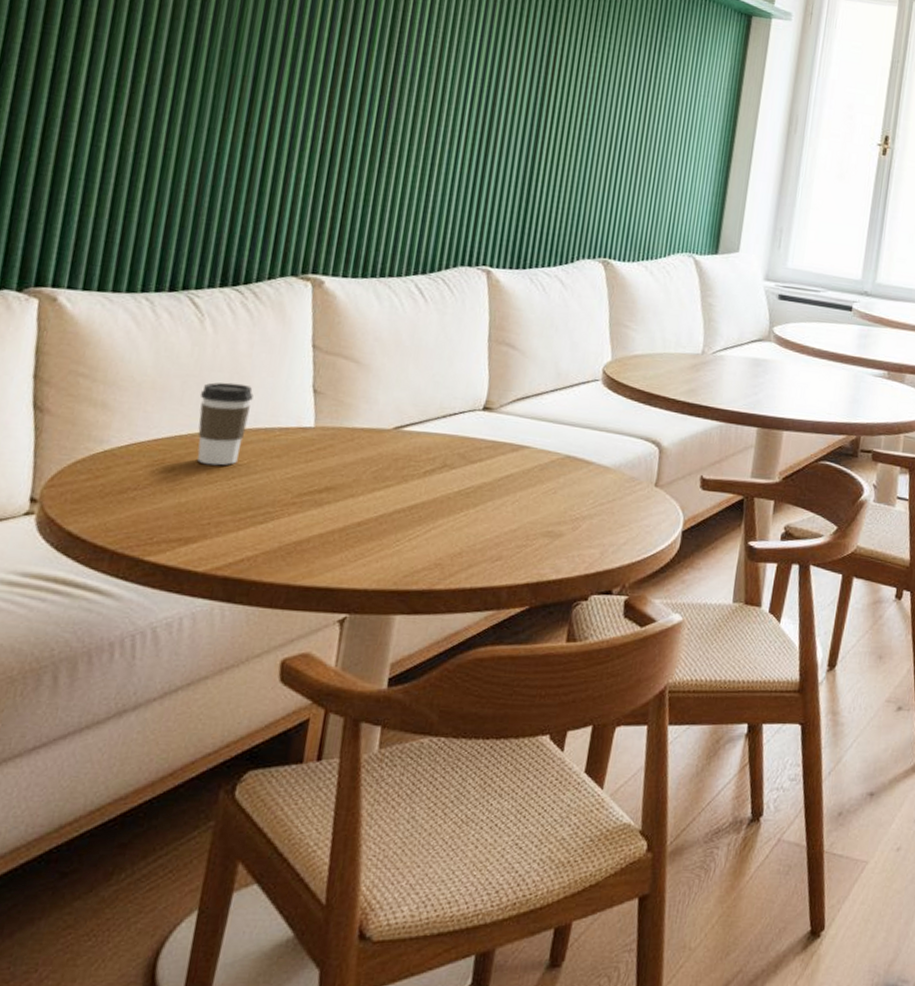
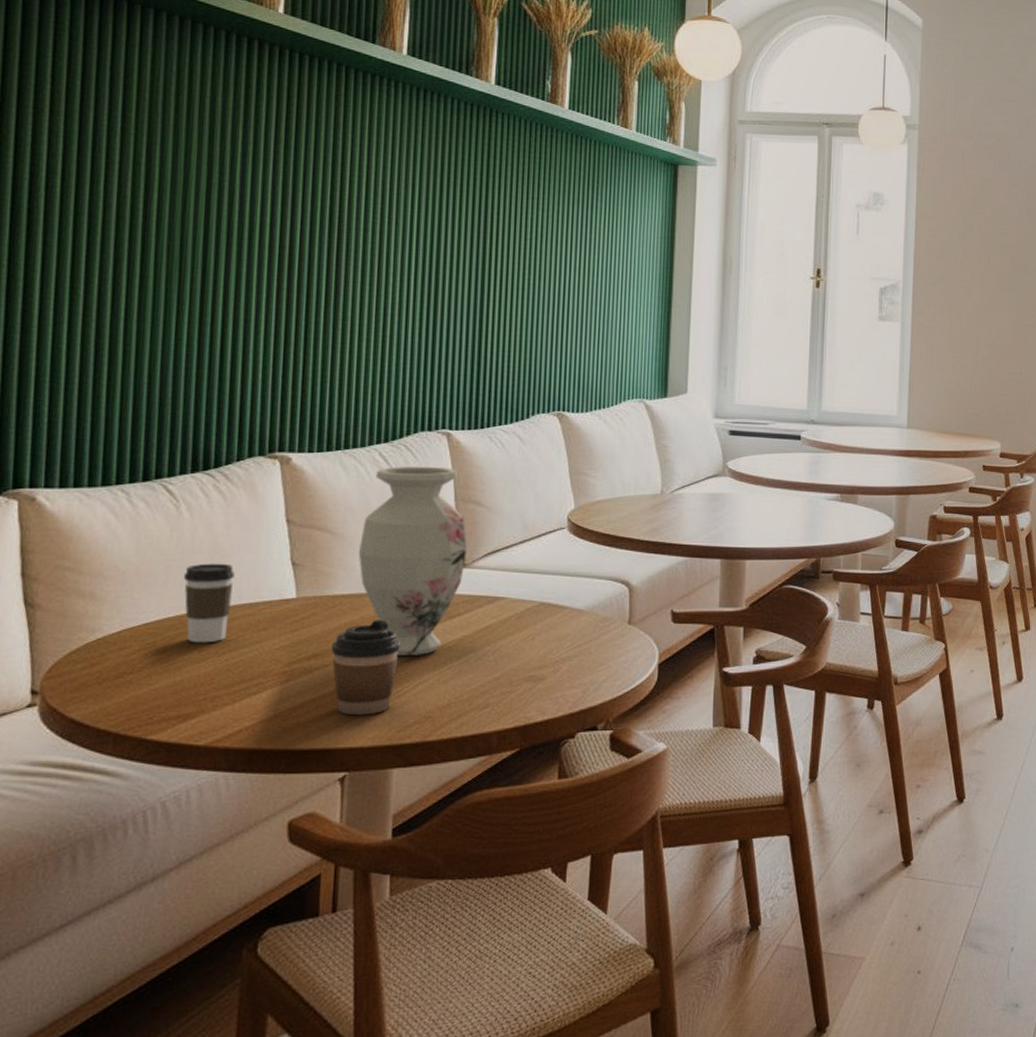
coffee cup: none [344,457,418,557] -> present [331,620,401,716]
vase: none [382,300,497,499] -> present [358,466,467,655]

